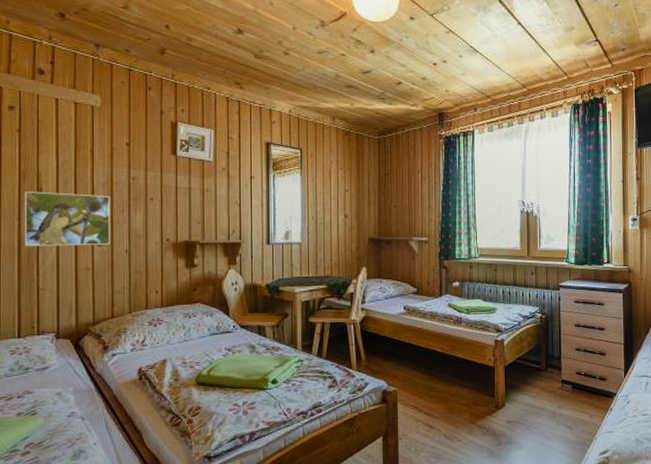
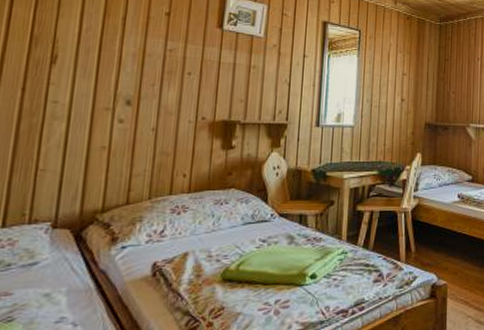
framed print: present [24,191,110,247] -> none [25,58,140,122]

